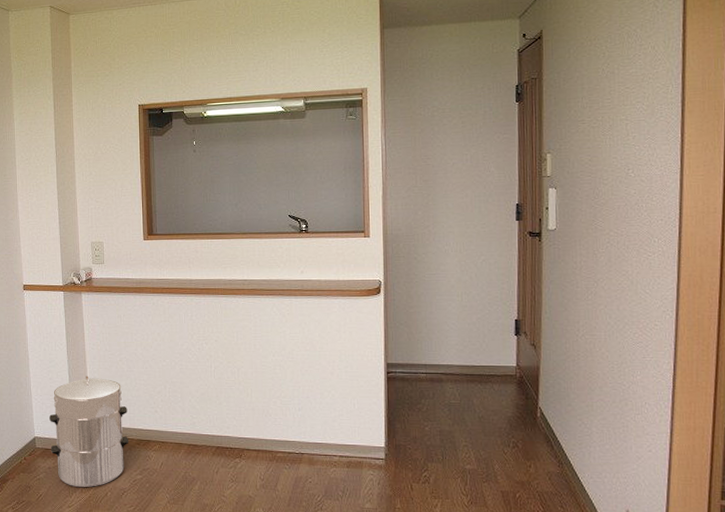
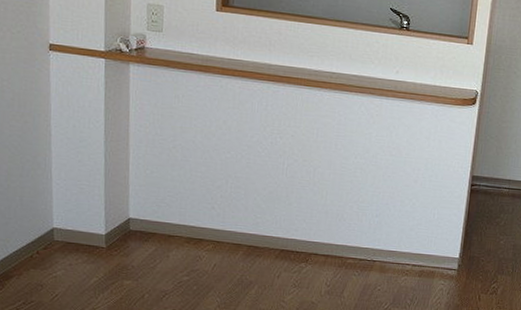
waste bin: present [49,376,129,487] -> none [73,161,178,288]

